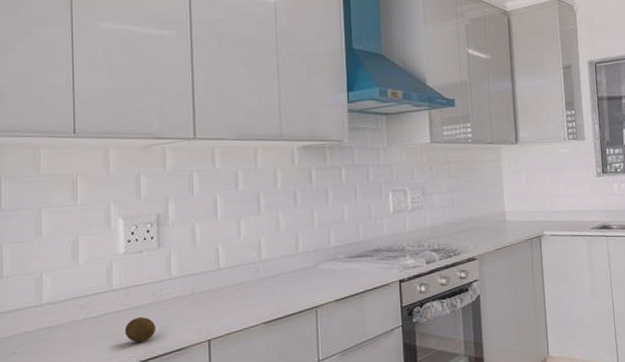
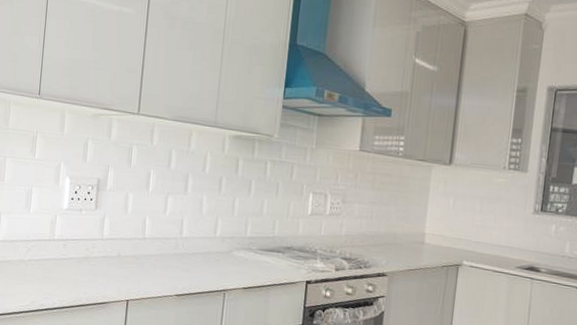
fruit: present [124,316,156,343] -> none [59,267,86,290]

